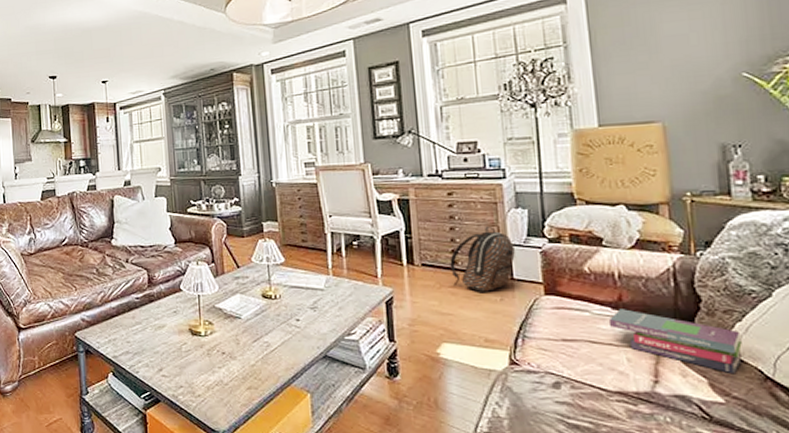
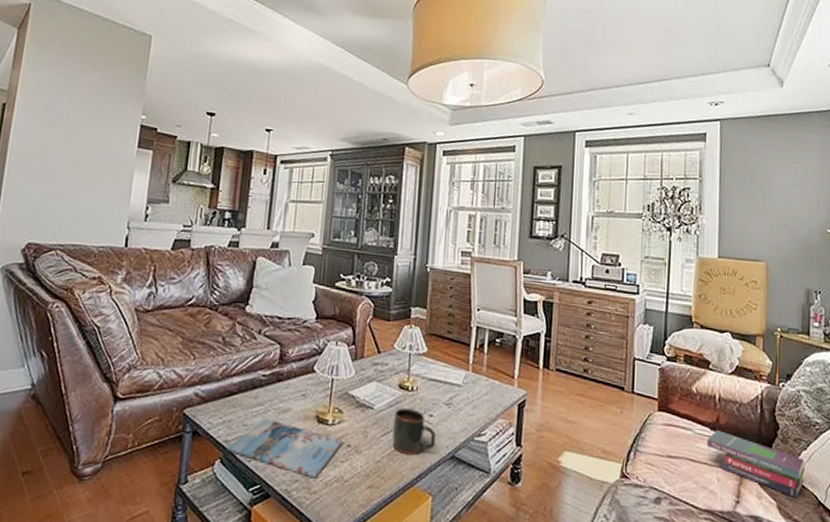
magazine: none [116,335,218,384] -> present [227,419,343,479]
mug: none [261,315,306,358] -> present [392,407,436,455]
backpack: present [450,225,515,293] -> none [581,338,638,404]

